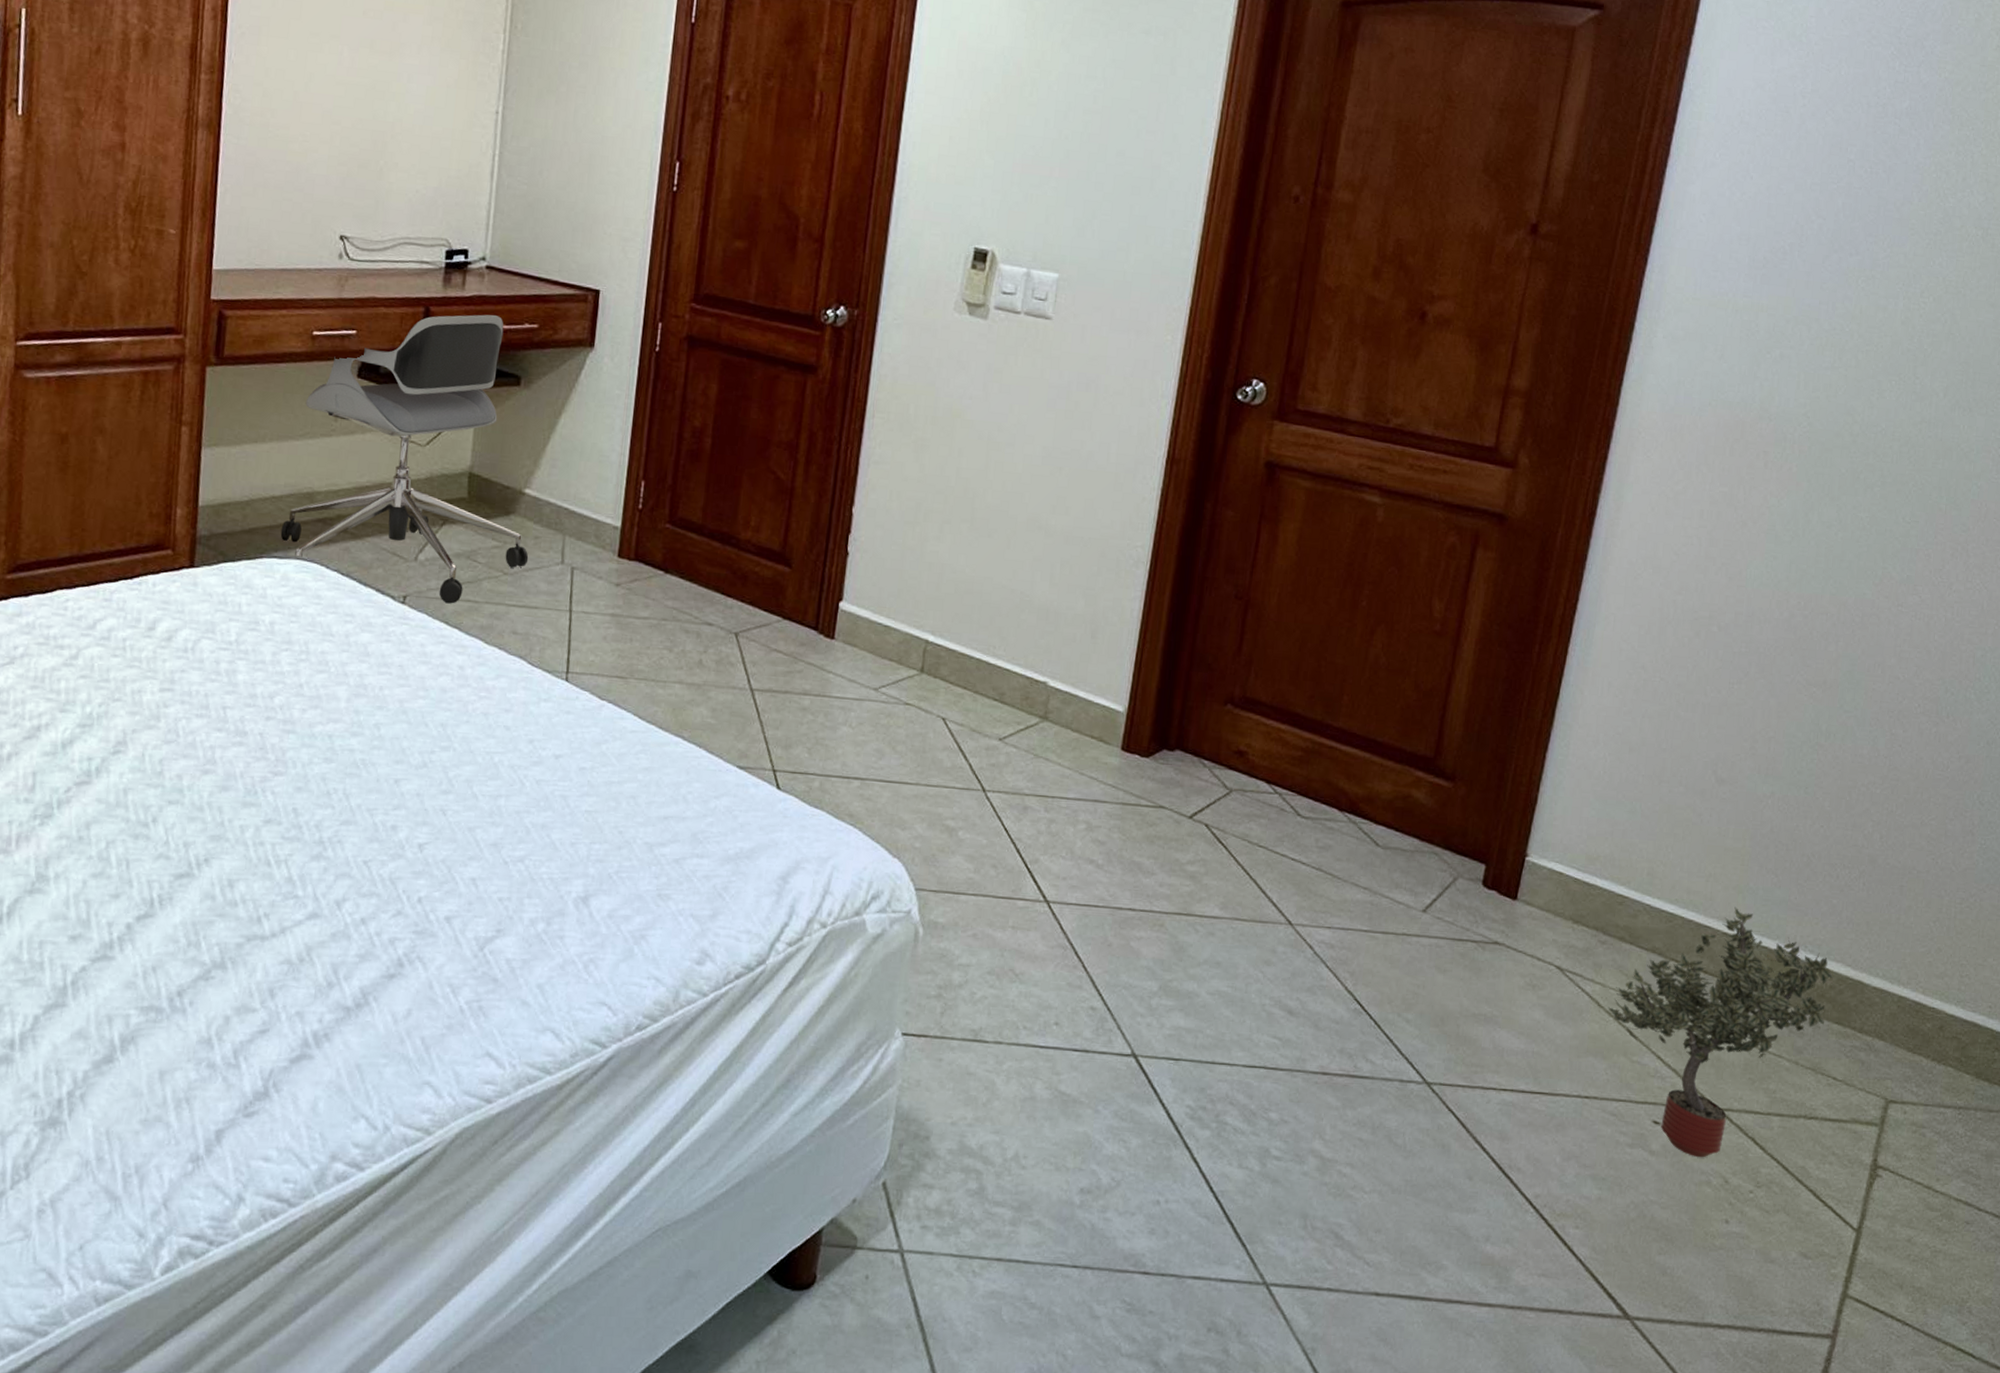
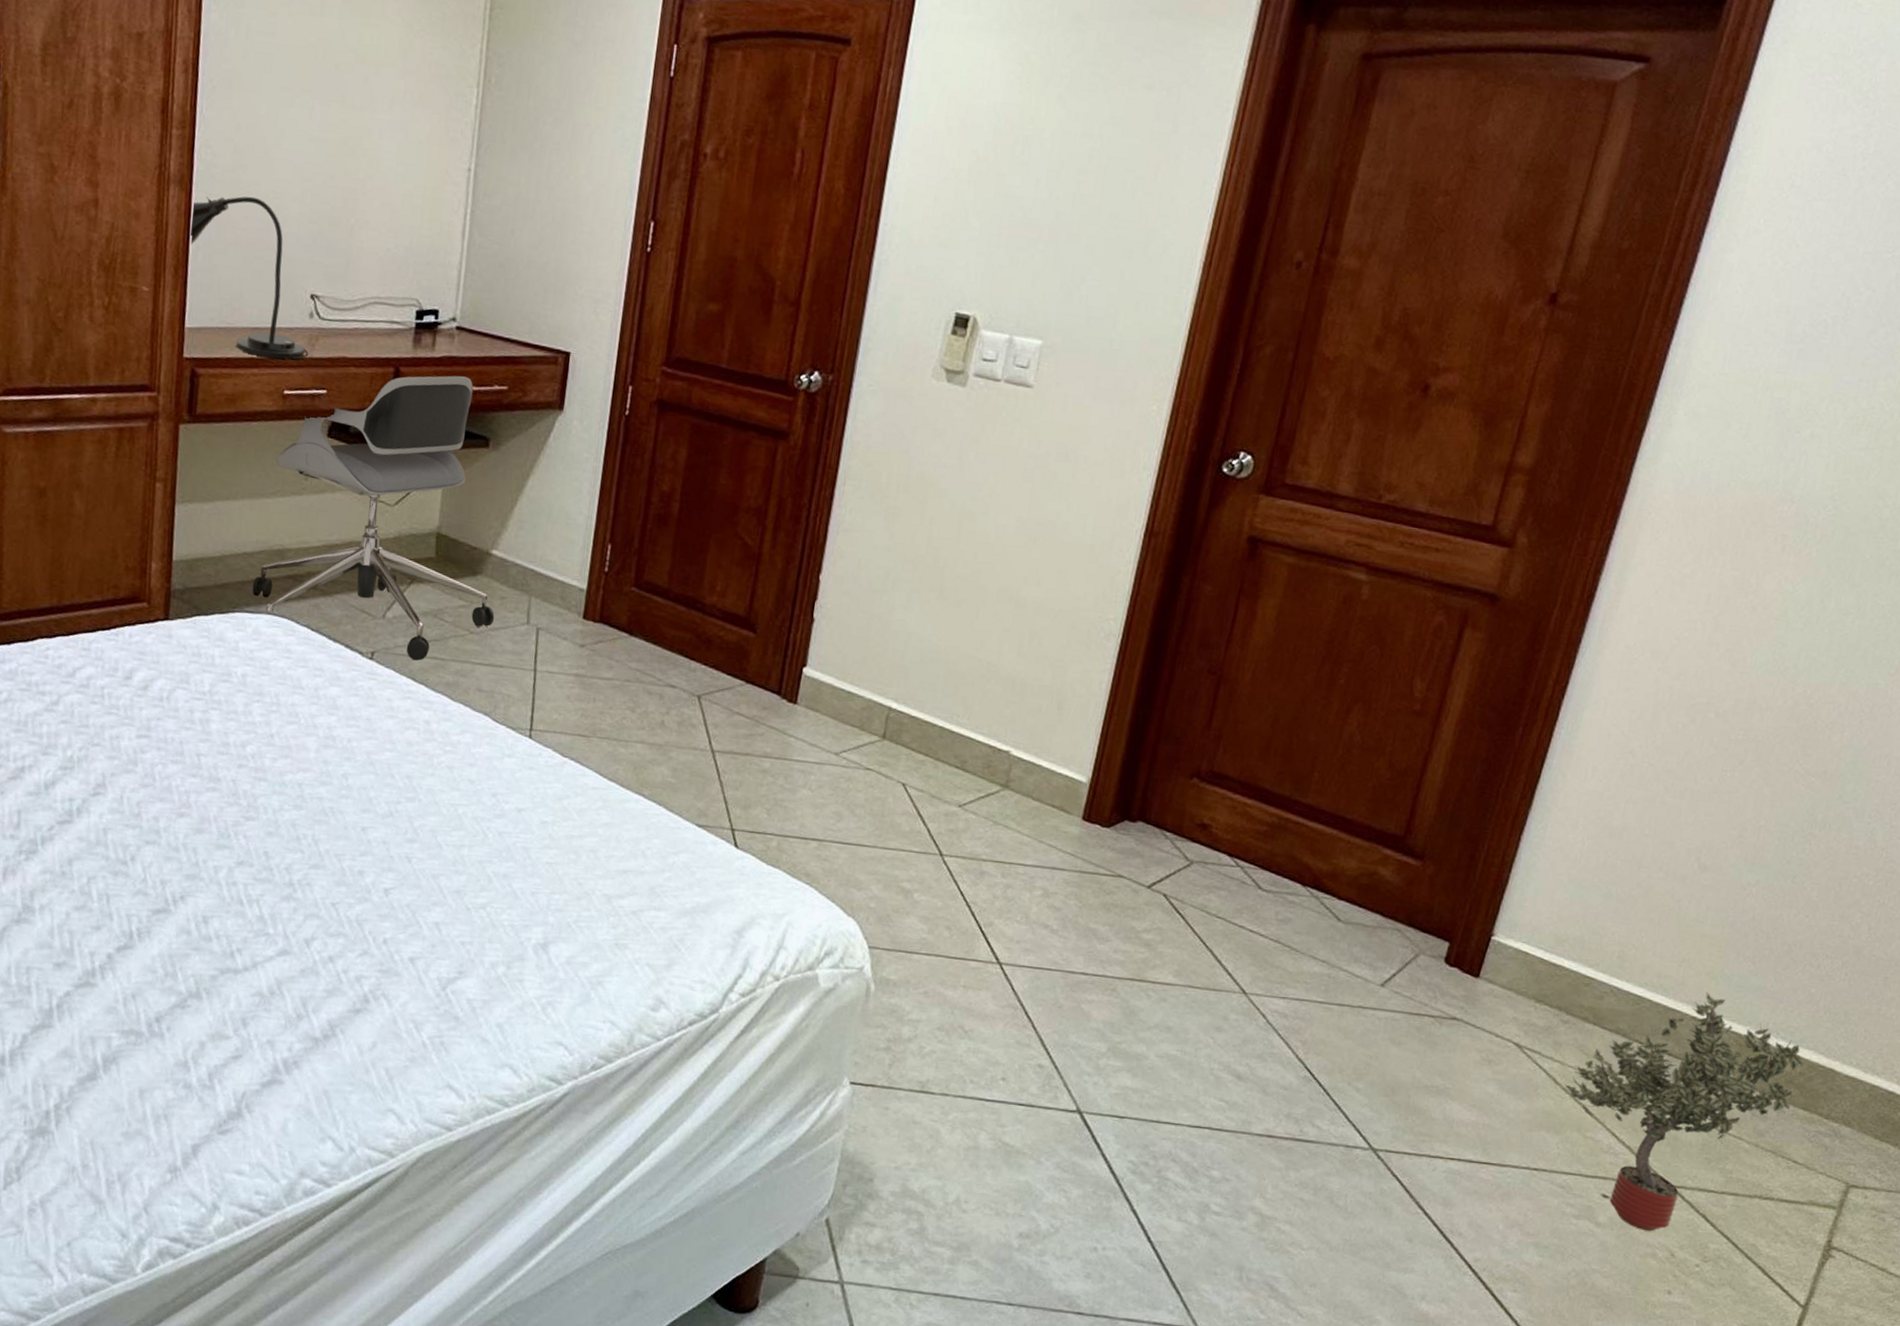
desk lamp: none [219,139,338,301] -> present [191,196,309,360]

